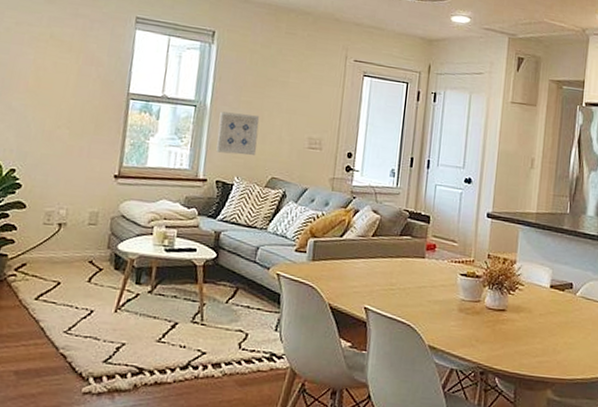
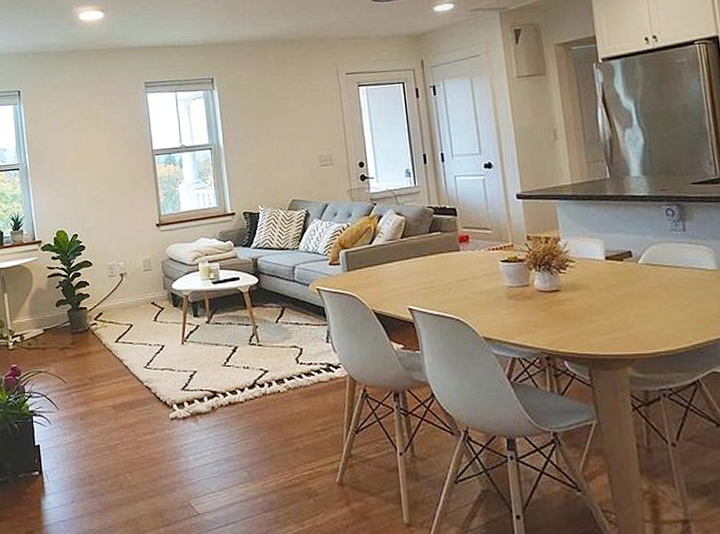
wall art: present [216,111,260,155] -> none [233,146,274,186]

